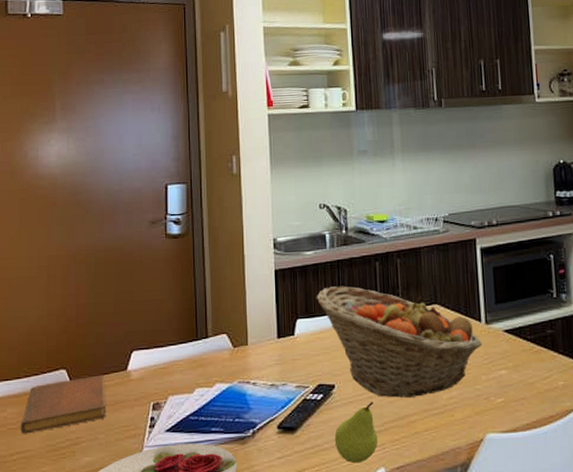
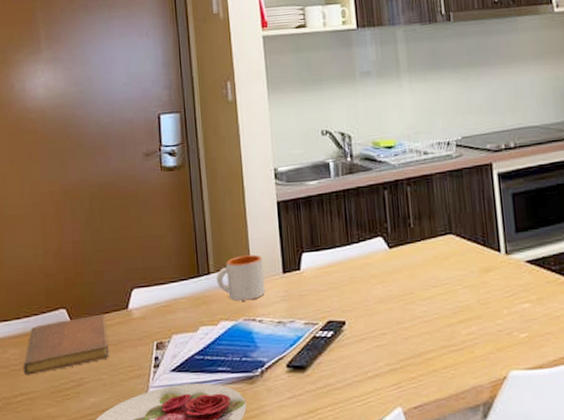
mug: none [214,320,260,364] -> present [217,254,266,301]
fruit basket: present [316,286,483,398] -> none [322,217,503,334]
fruit: present [334,402,378,464] -> none [347,338,394,403]

